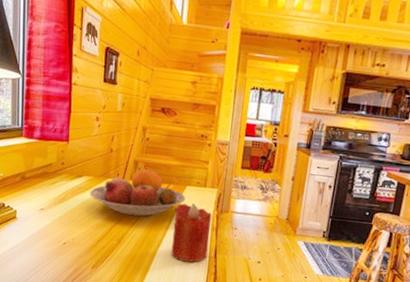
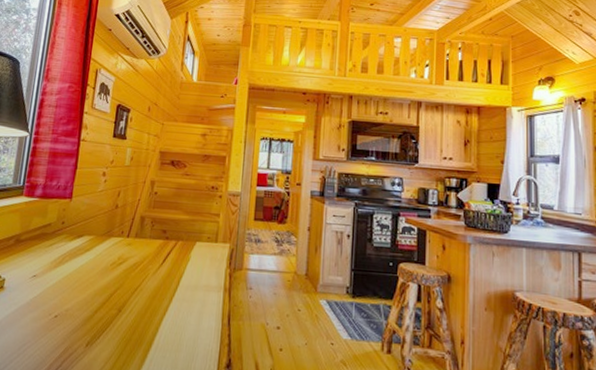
fruit bowl: present [90,167,186,217] -> none [90,224,196,280]
candle: present [171,203,212,263] -> none [178,261,225,332]

